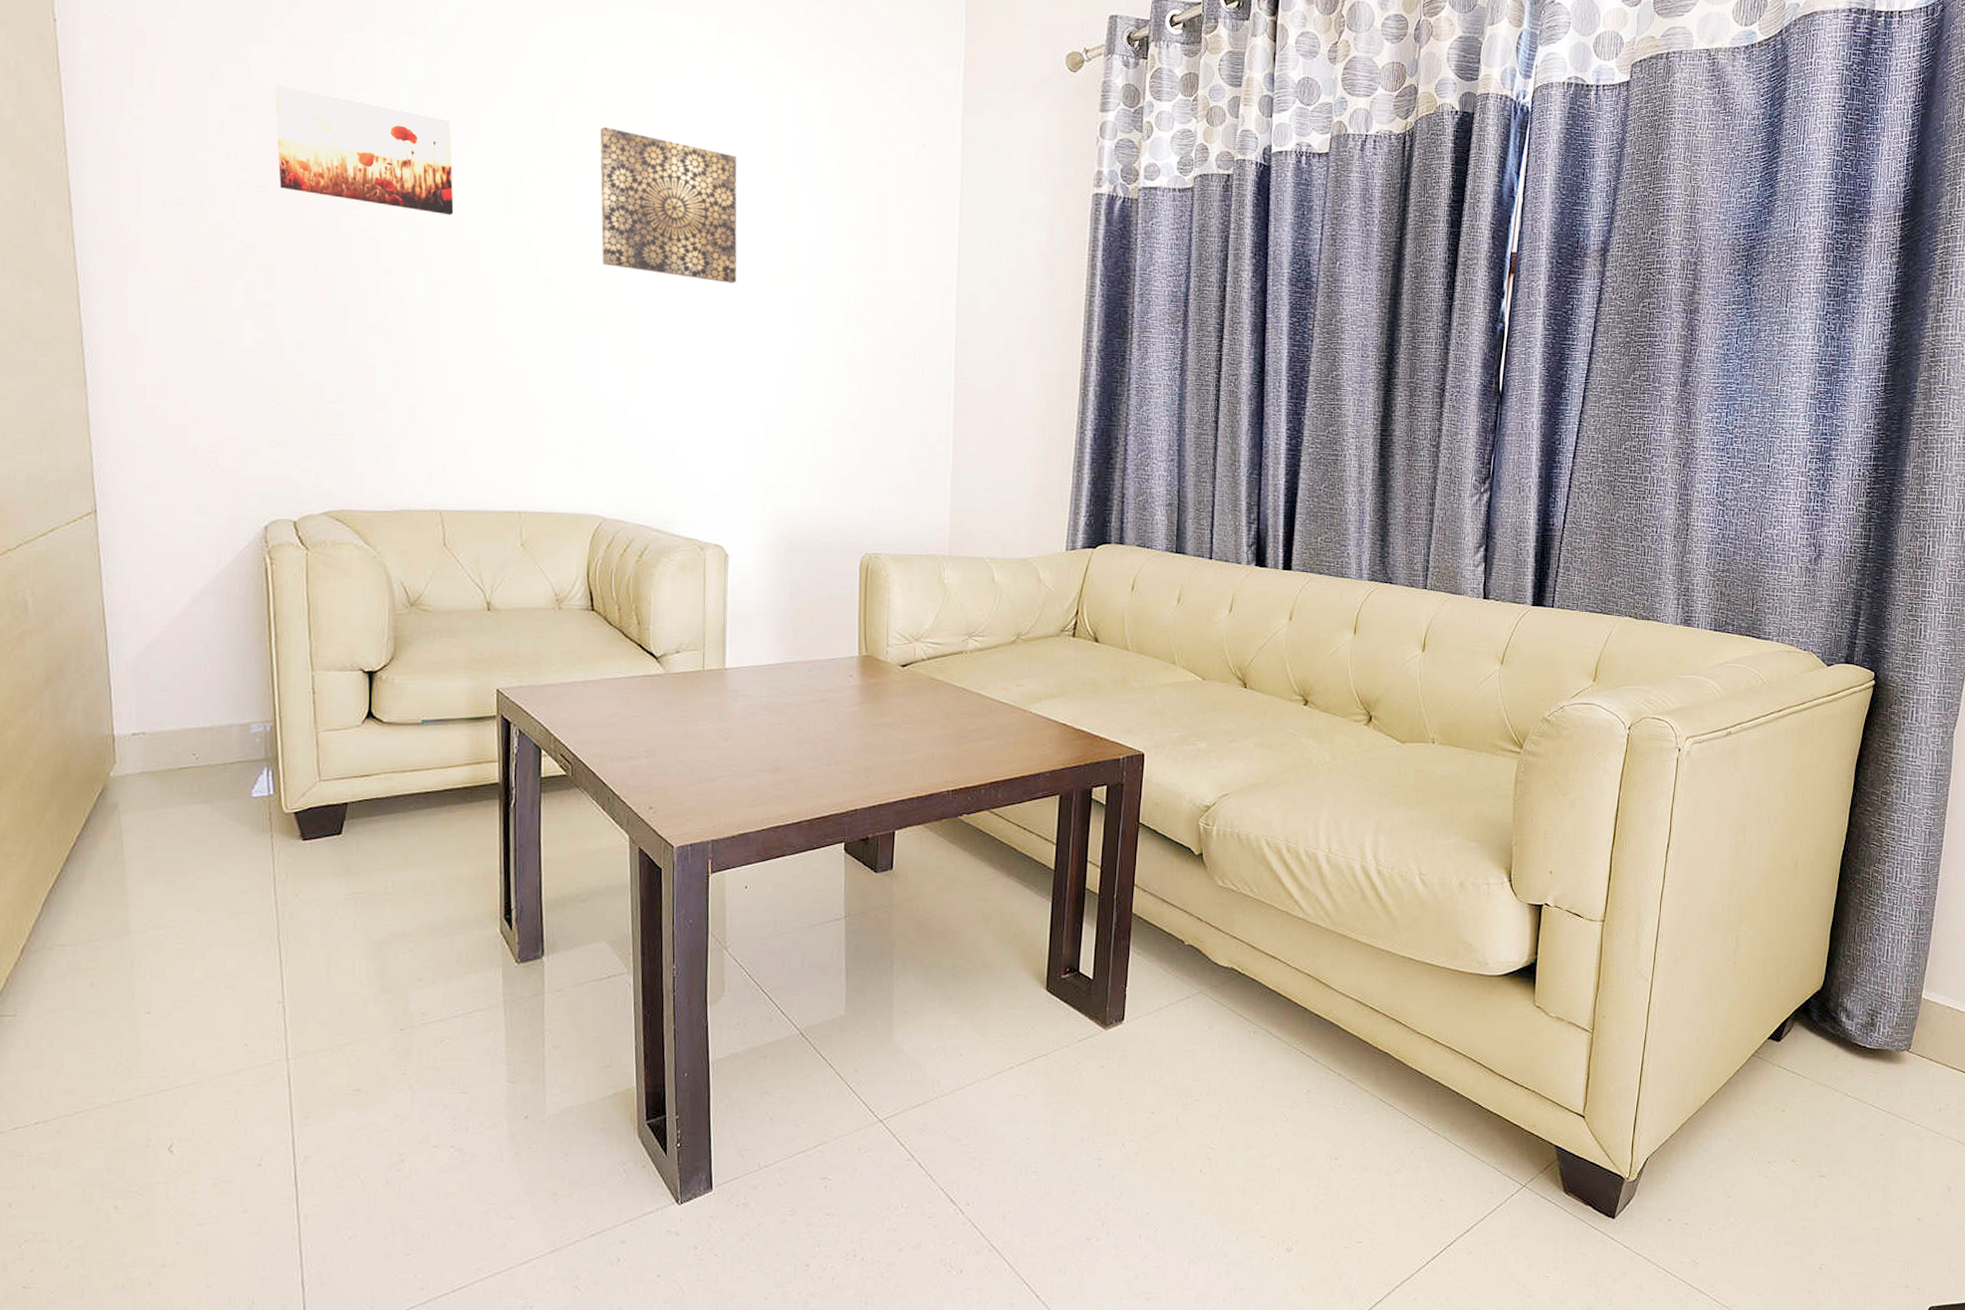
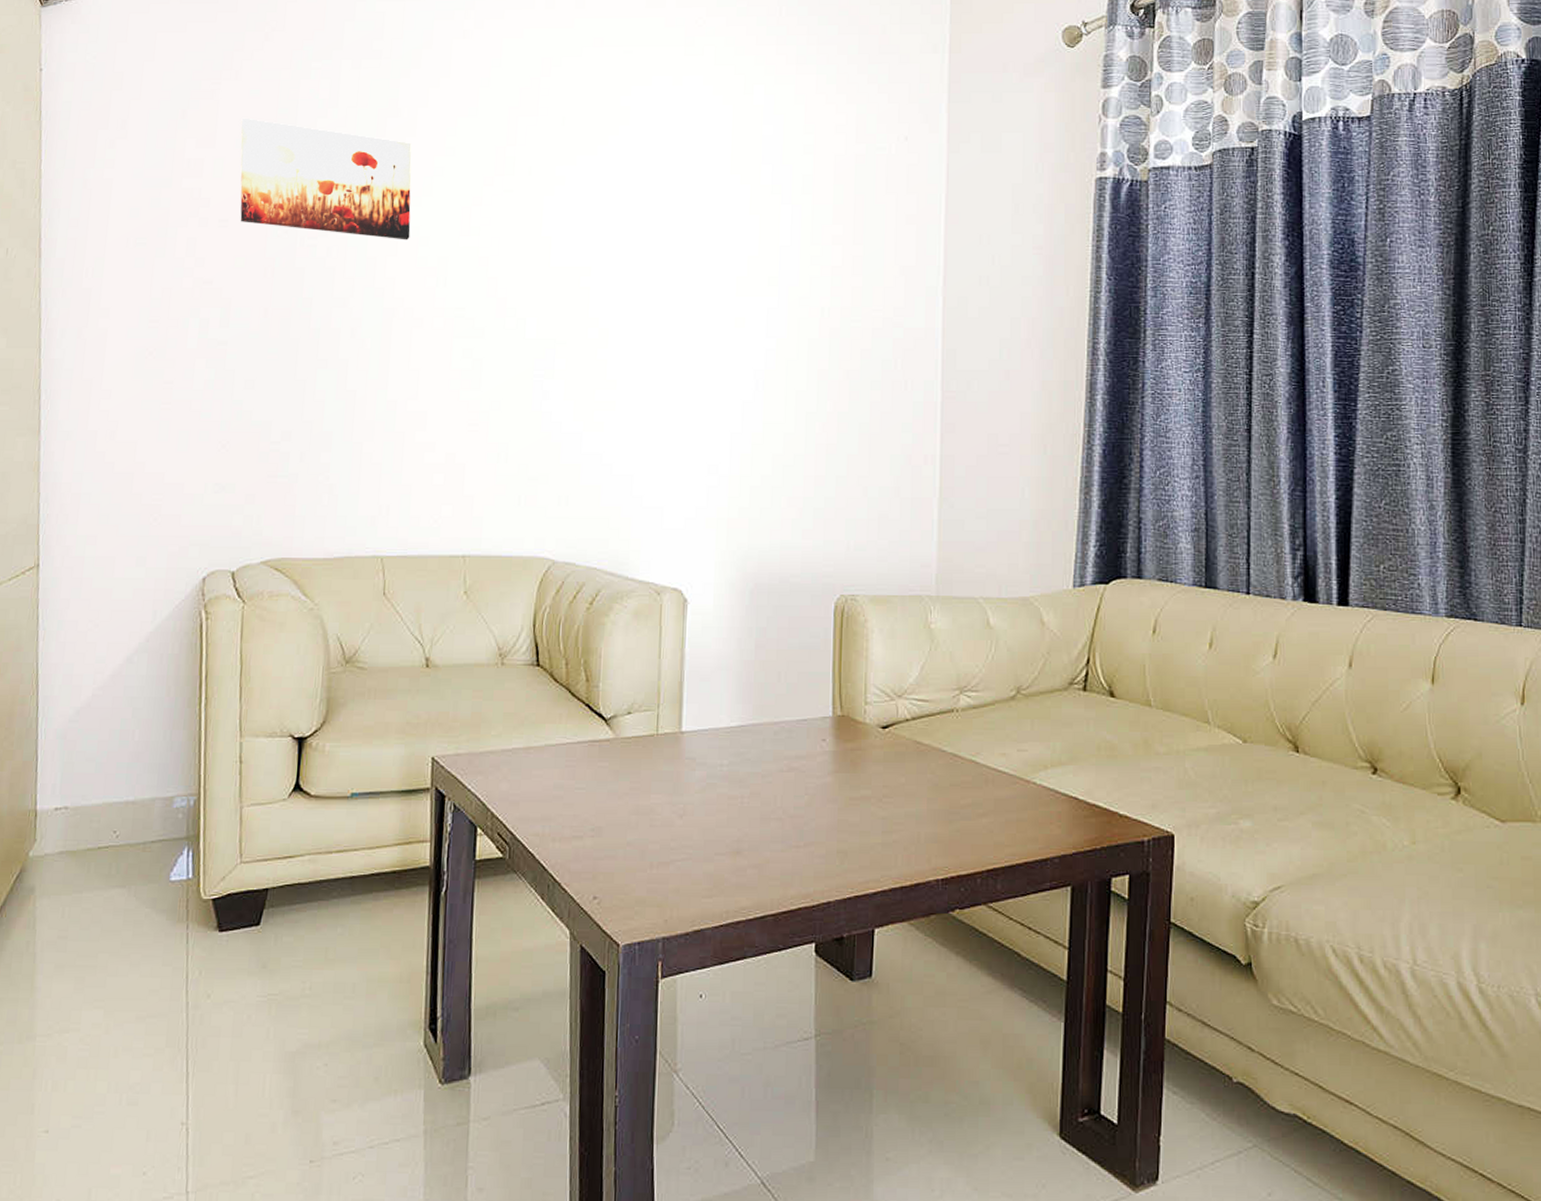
wall art: present [600,126,737,283] -> none [560,138,704,297]

